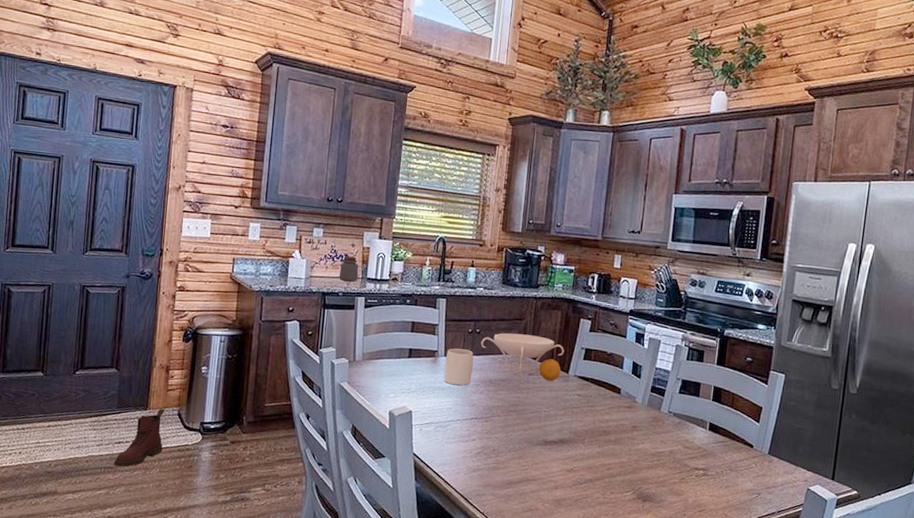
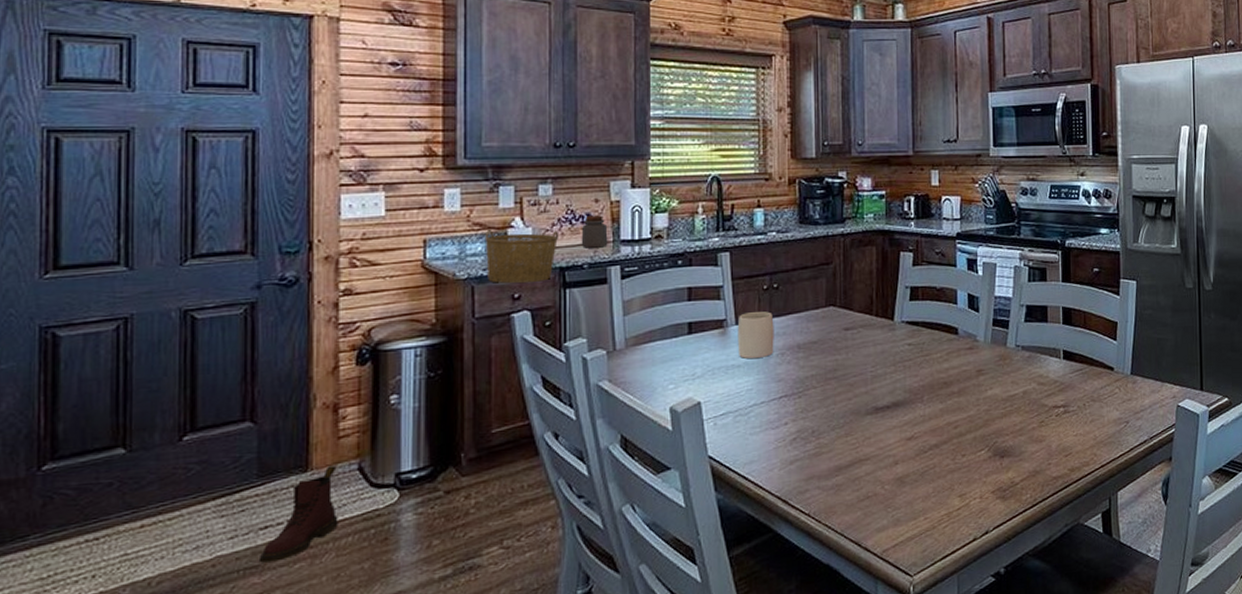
basket: none [272,256,324,301] -> present [484,228,559,284]
decorative bowl: present [481,333,565,377] -> none [781,280,886,335]
fruit: present [538,359,561,381] -> none [856,306,885,333]

